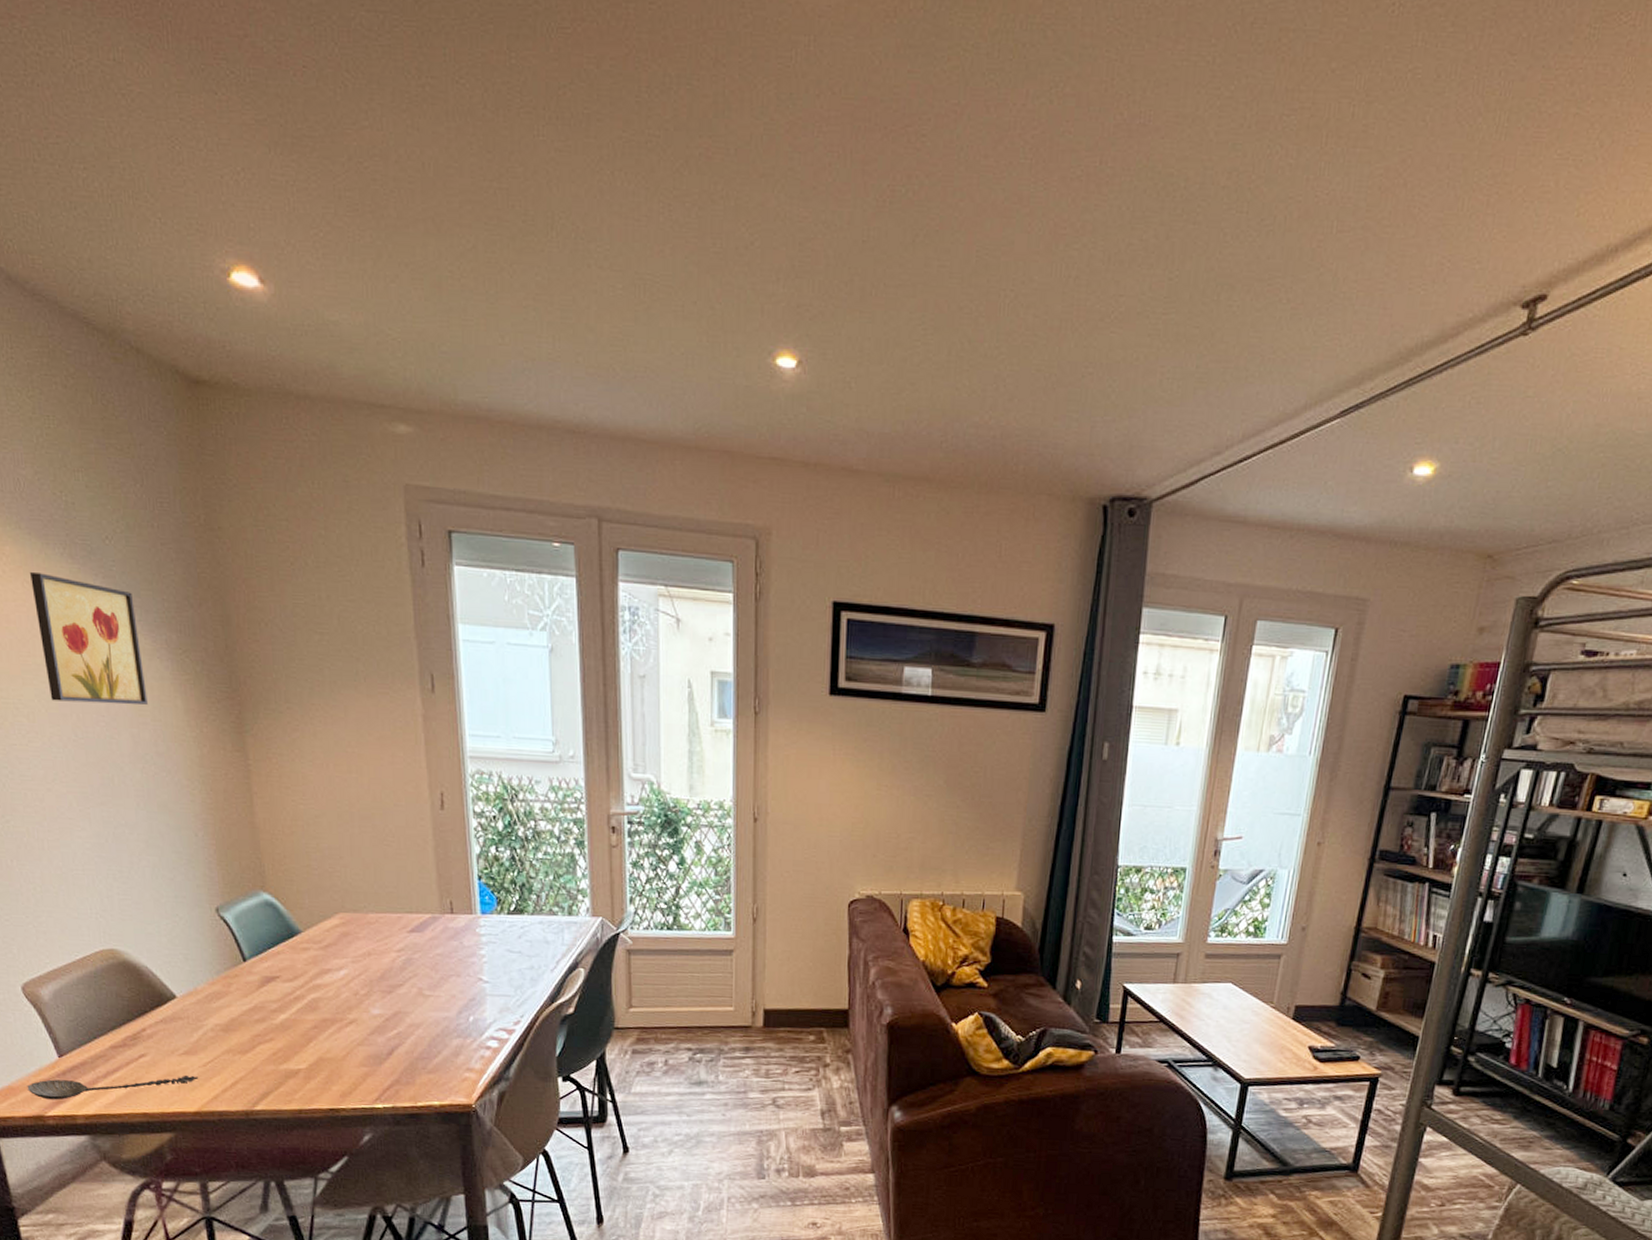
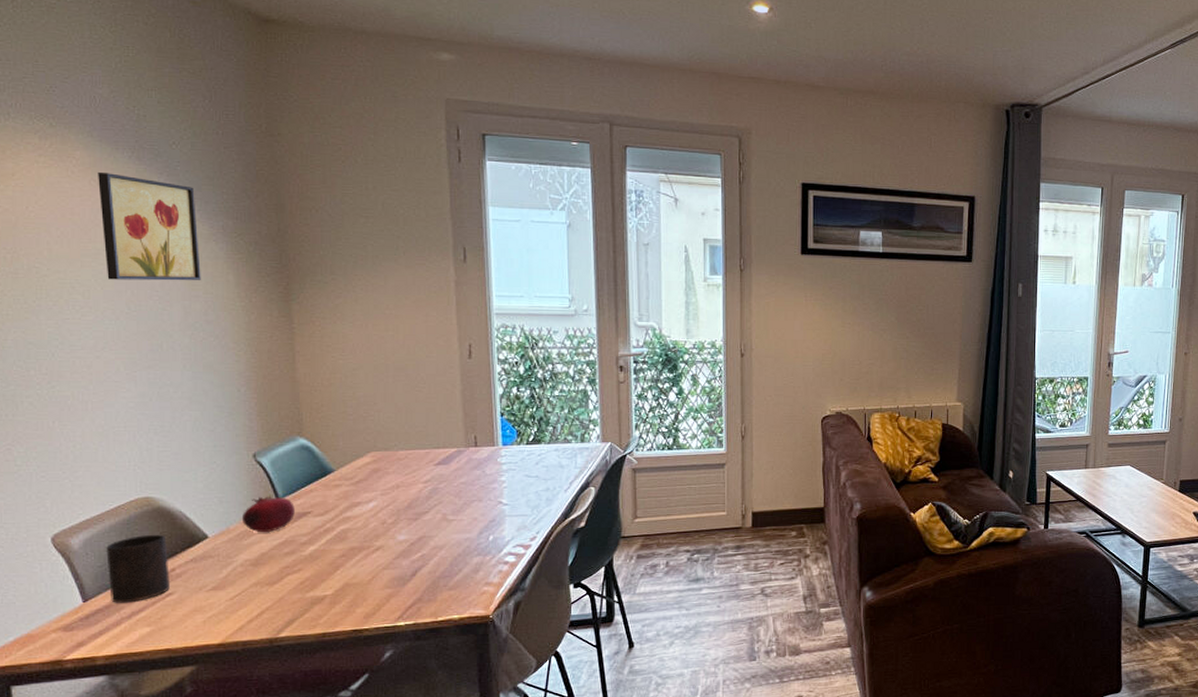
spoon: present [27,1075,199,1100] -> none [47,609,225,644]
cup: none [76,990,143,1061] -> present [106,534,171,603]
fruit: none [208,955,263,997] -> present [241,496,295,533]

